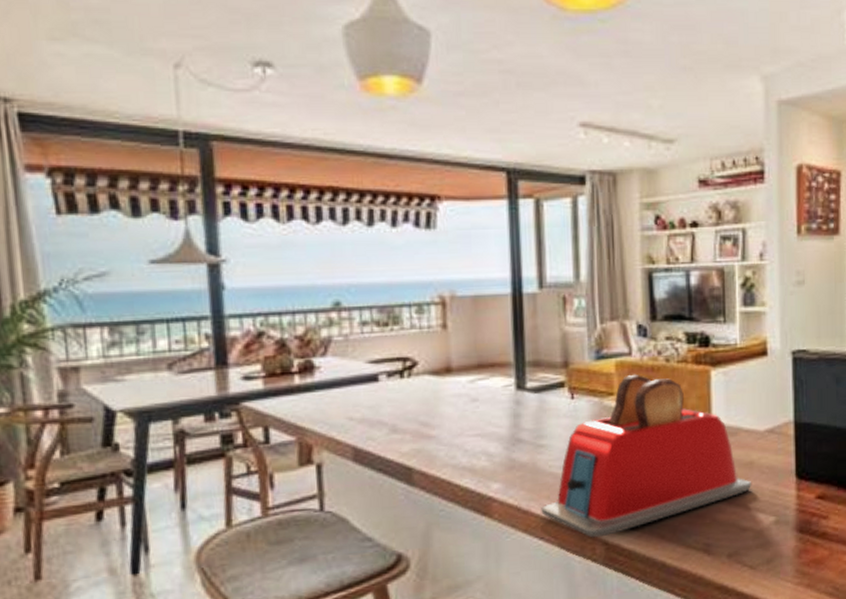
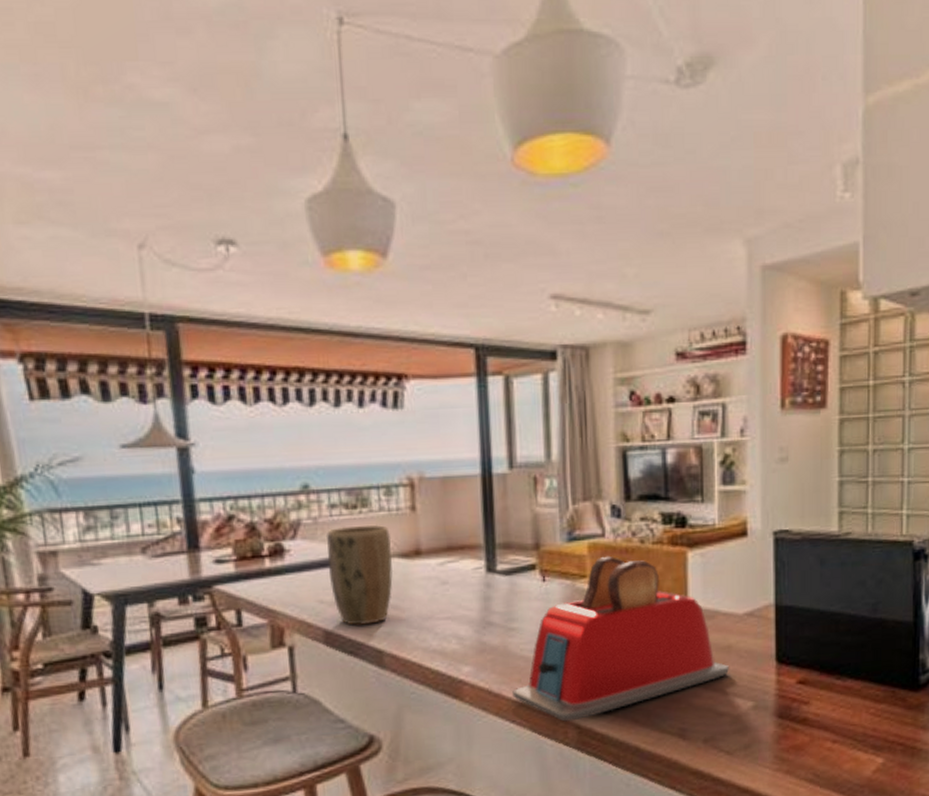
plant pot: none [356,341,424,443] -> present [325,524,394,626]

